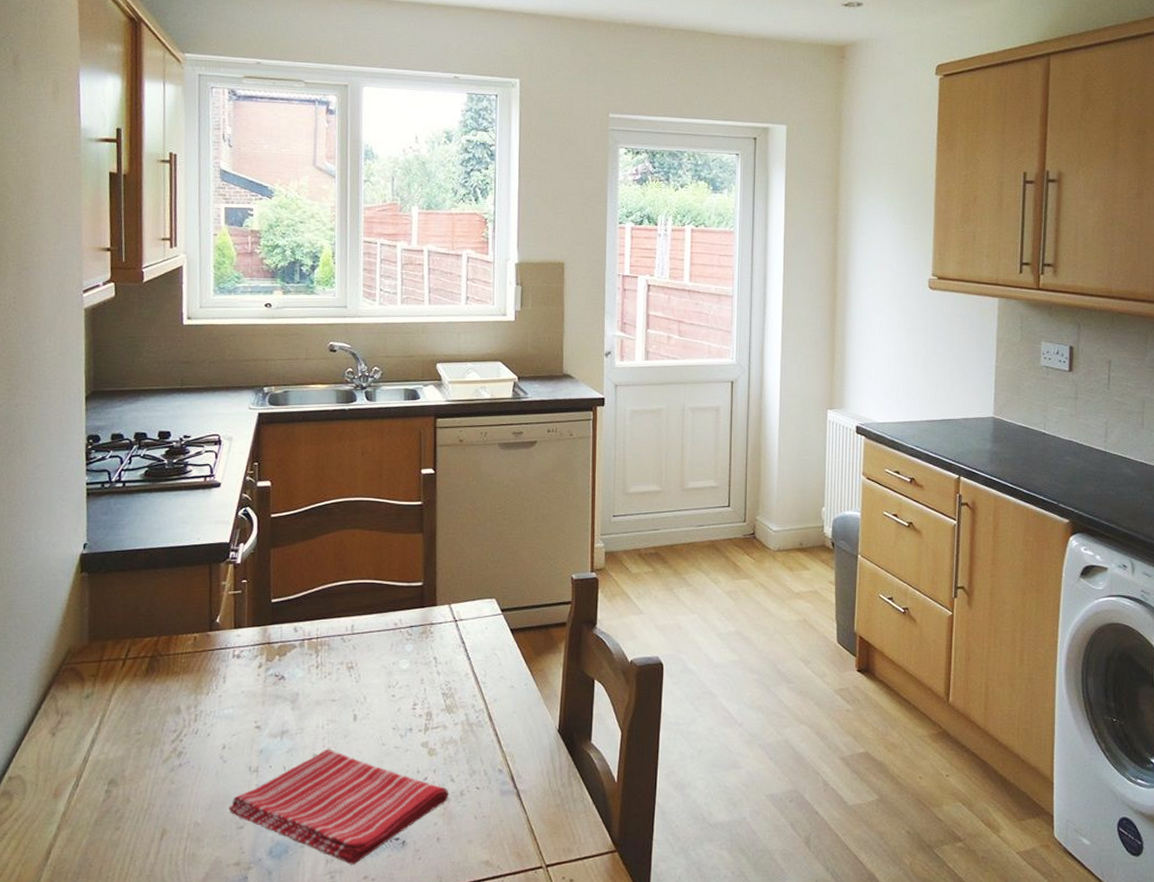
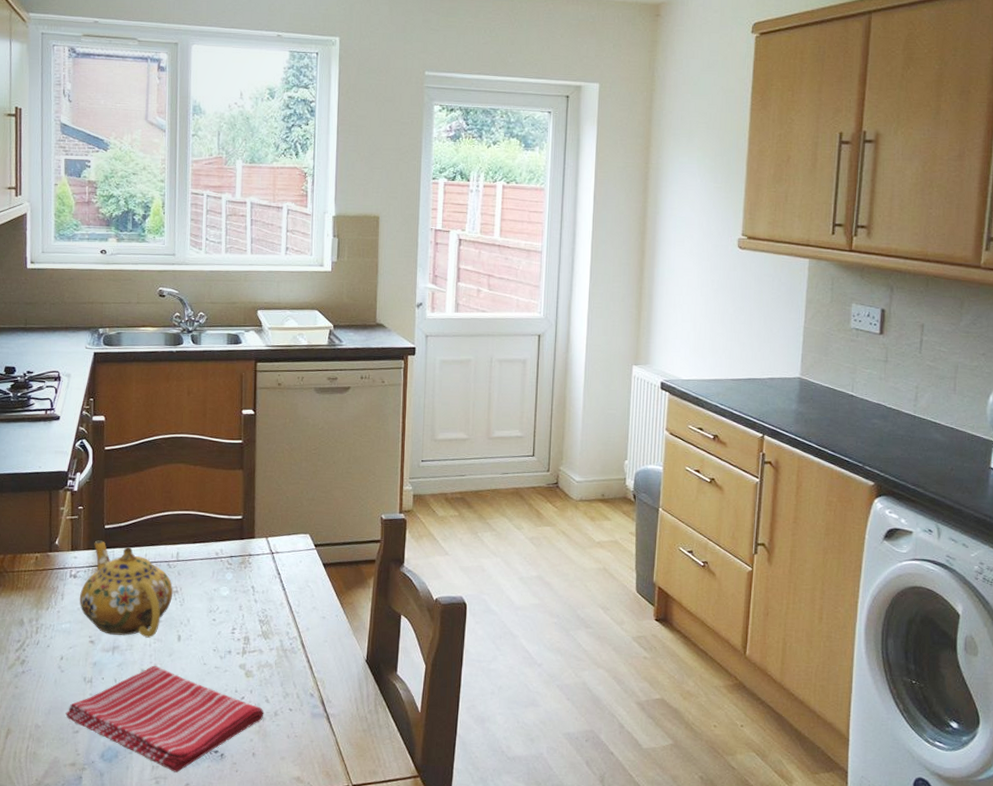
teapot: none [243,616,348,719] -> present [79,540,173,638]

